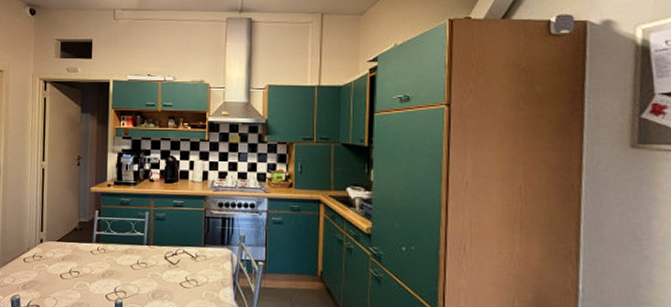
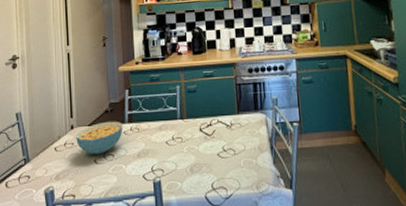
cereal bowl: none [44,239,90,270] -> present [76,121,123,155]

